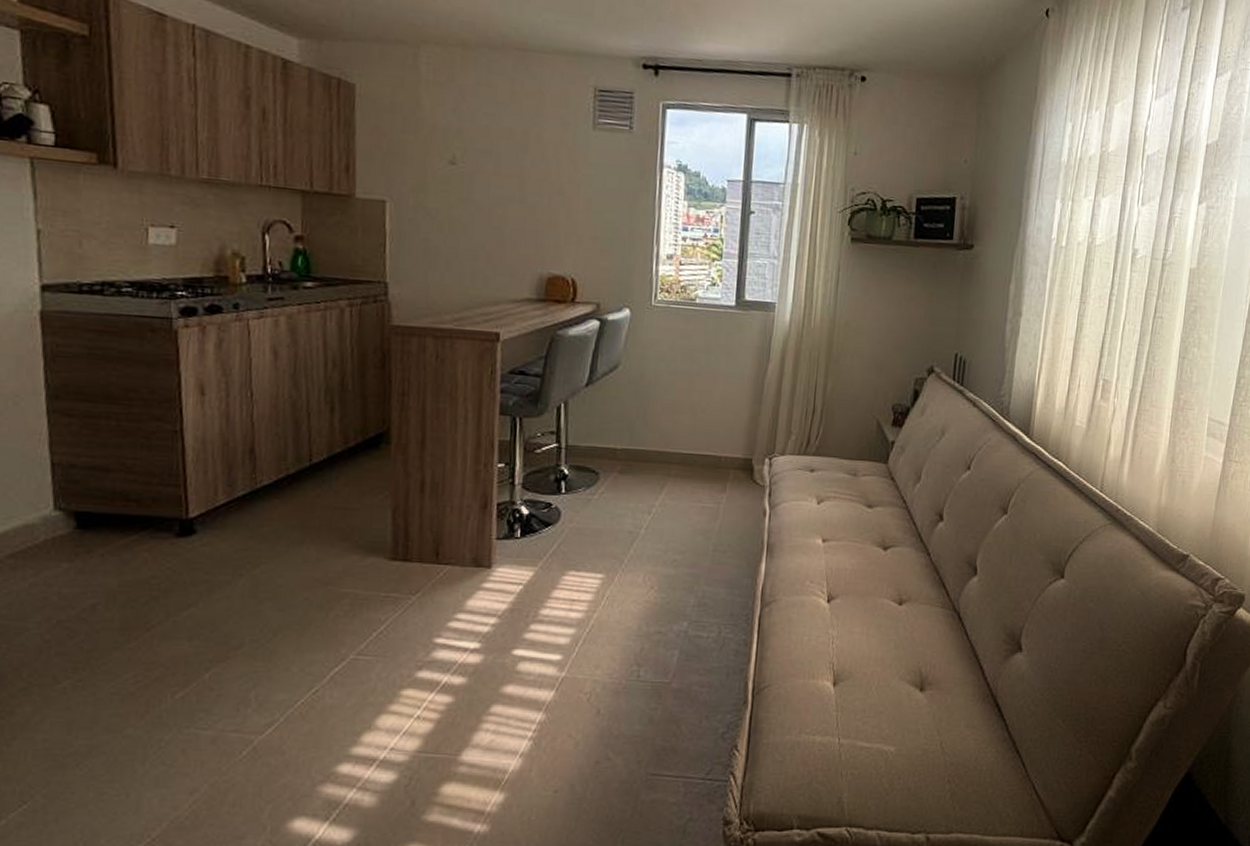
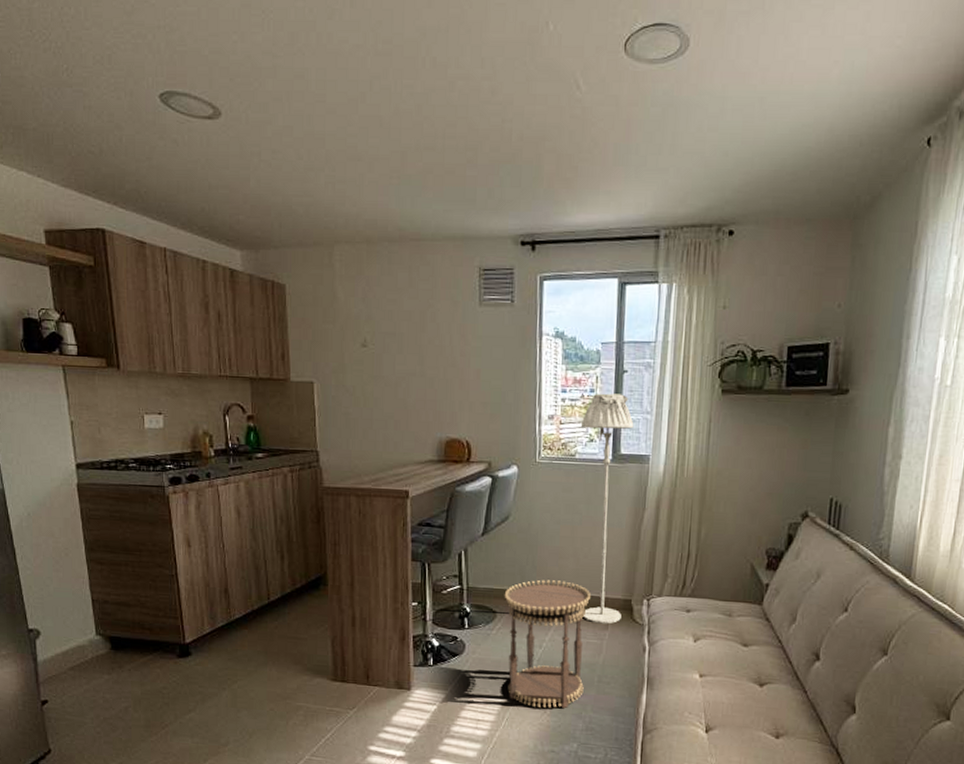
side table: none [609,437,707,583] -> present [504,580,590,709]
floor lamp: none [698,234,760,486] -> present [582,393,634,624]

